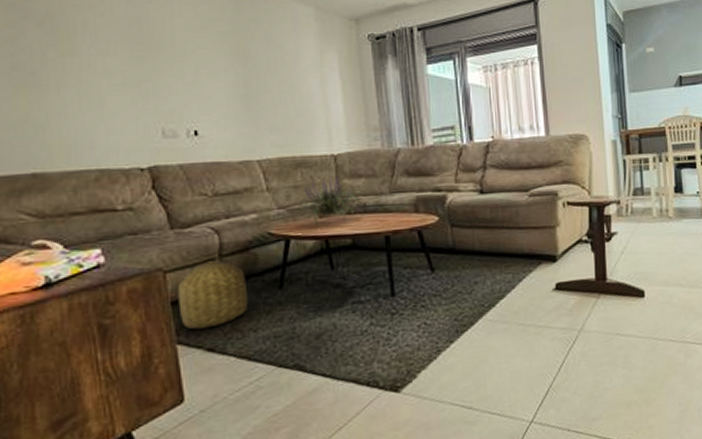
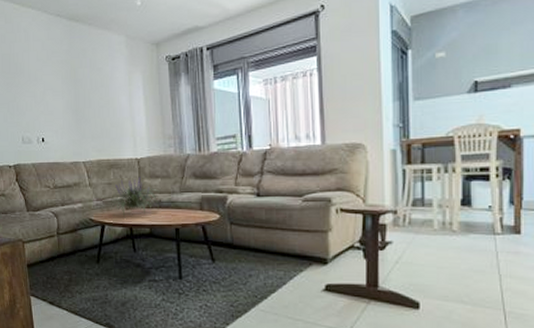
basket: present [177,261,249,330] -> none [31,237,76,287]

